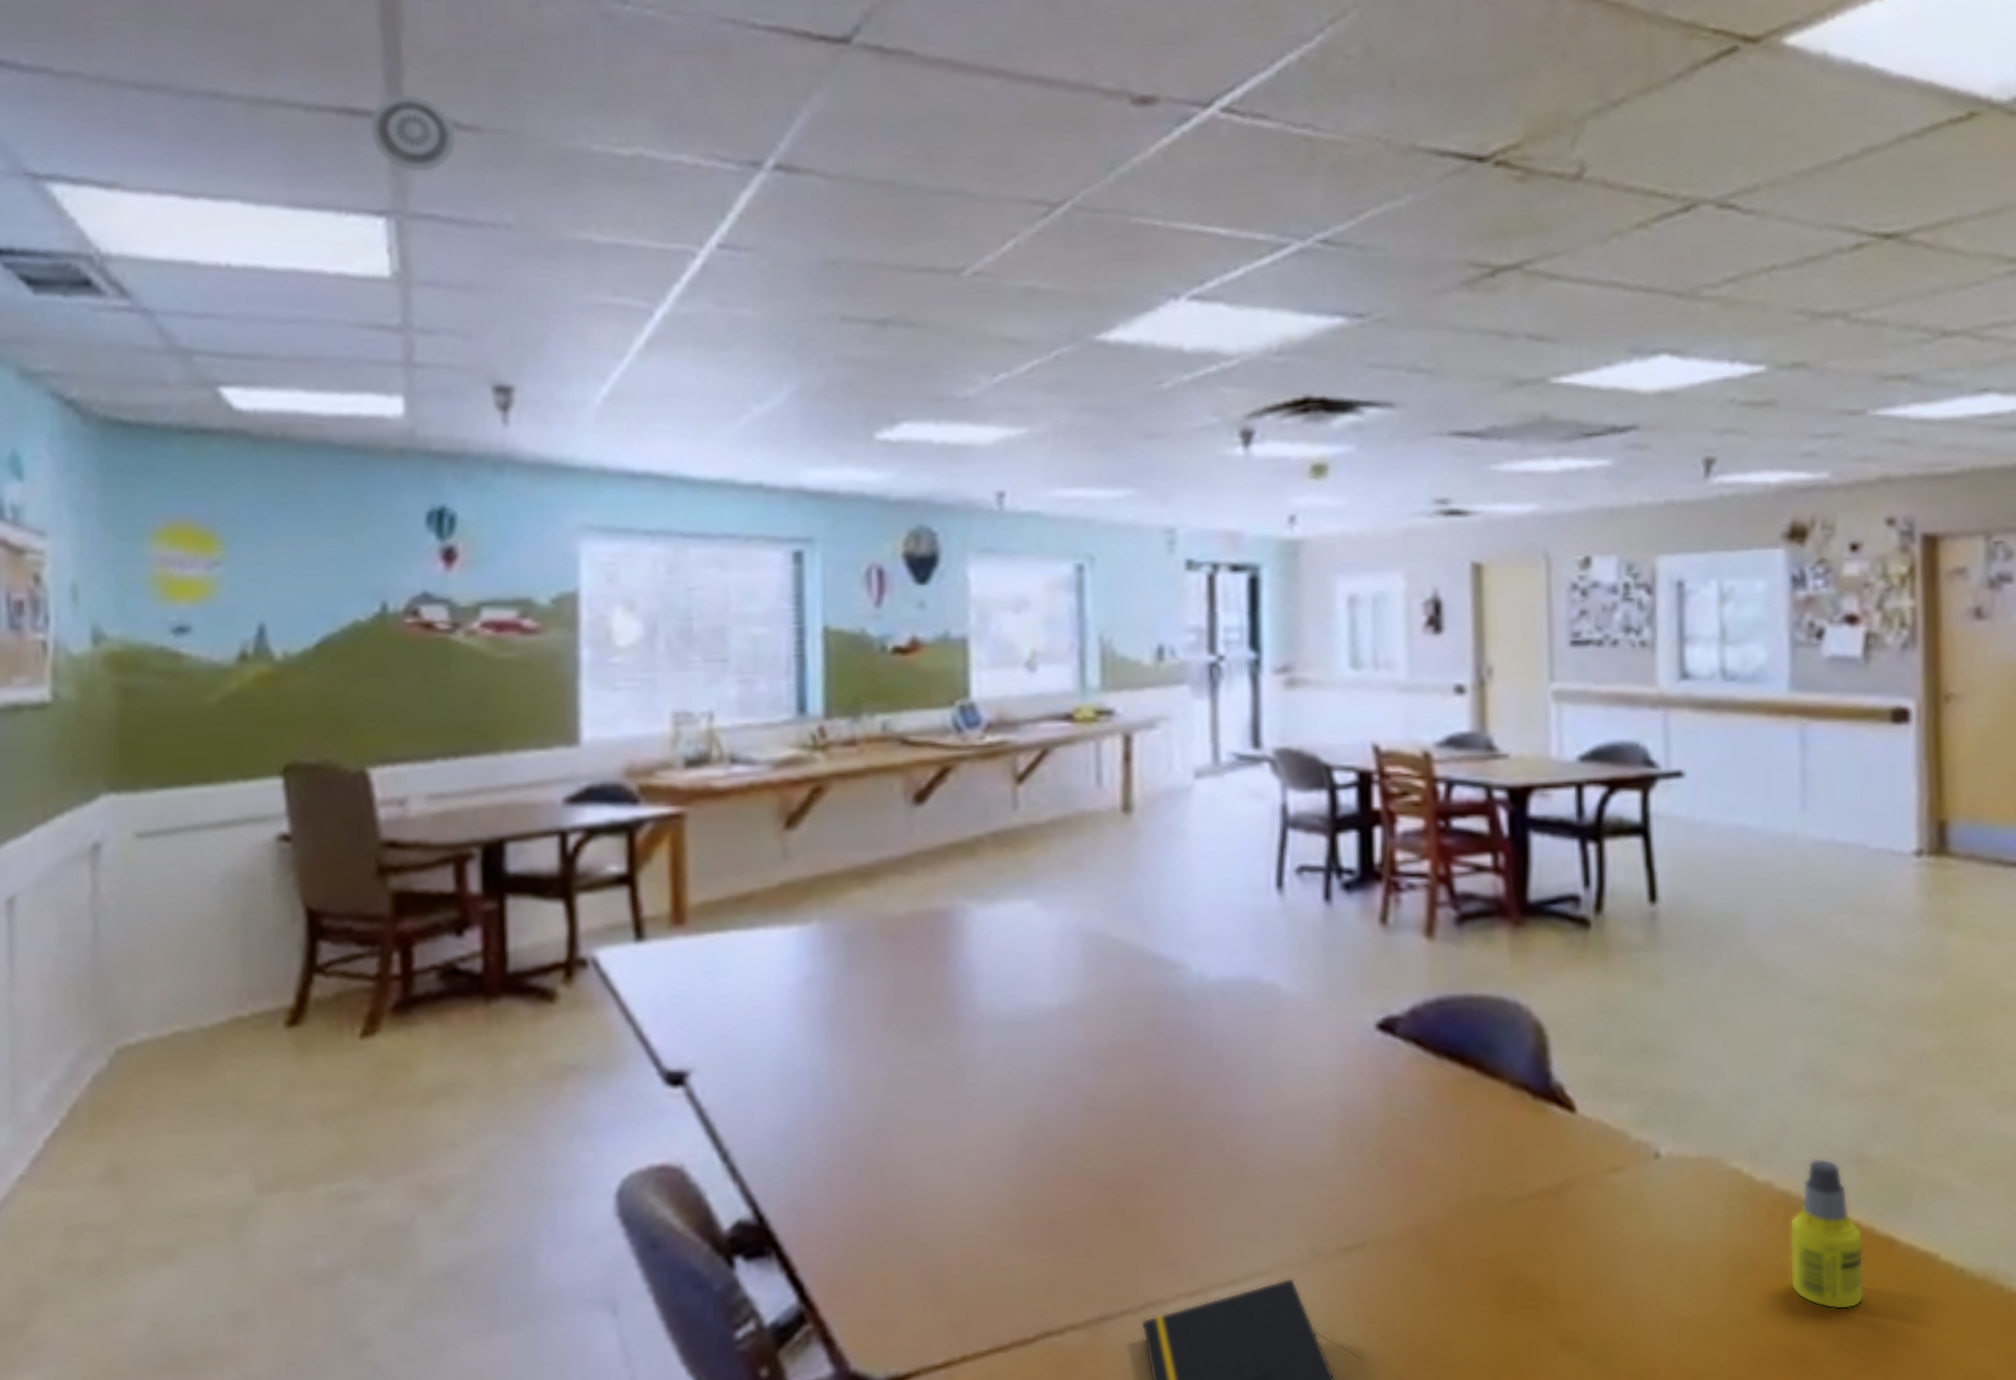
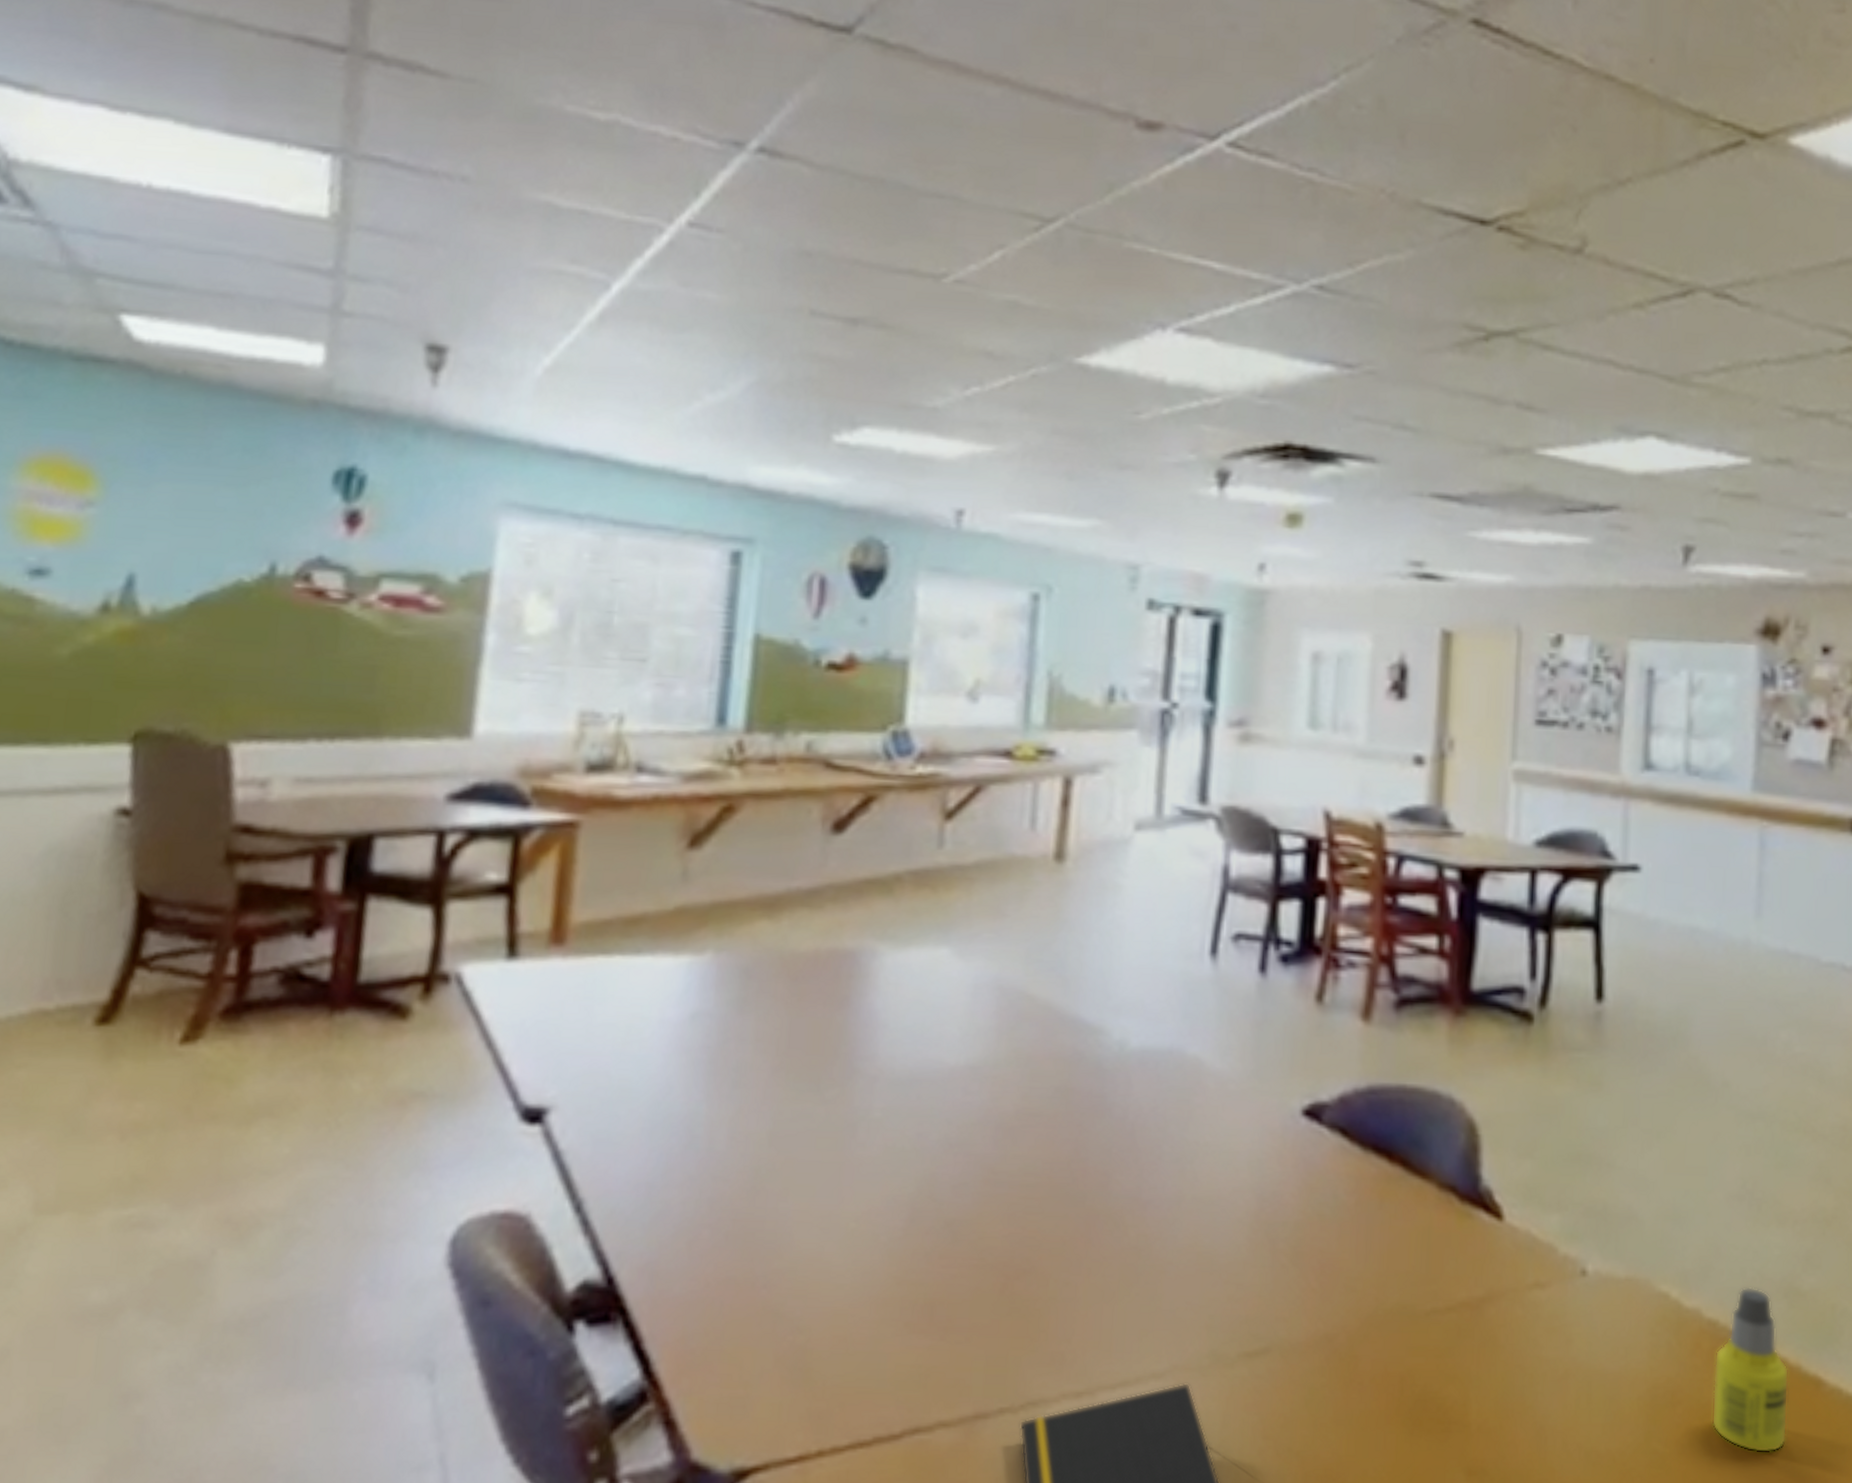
smoke detector: present [368,94,457,173] -> none [324,29,422,114]

